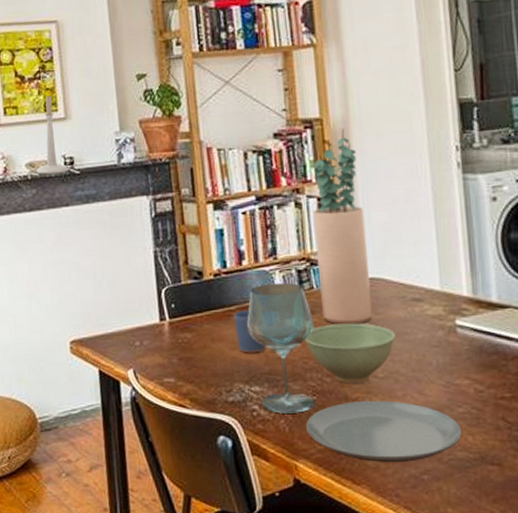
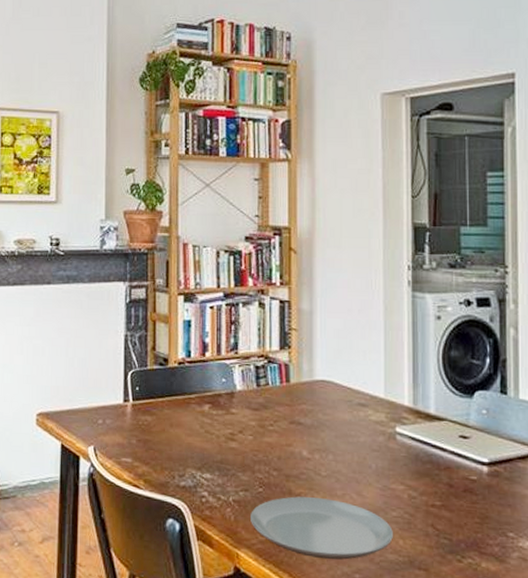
candlestick: present [36,96,69,175] -> none [23,180,54,253]
mug: present [233,310,266,353] -> none [192,399,220,441]
wine glass: present [246,282,315,414] -> none [203,376,266,503]
bowl: present [304,323,395,384] -> none [256,420,340,480]
vase: present [313,129,373,325] -> none [274,239,322,423]

